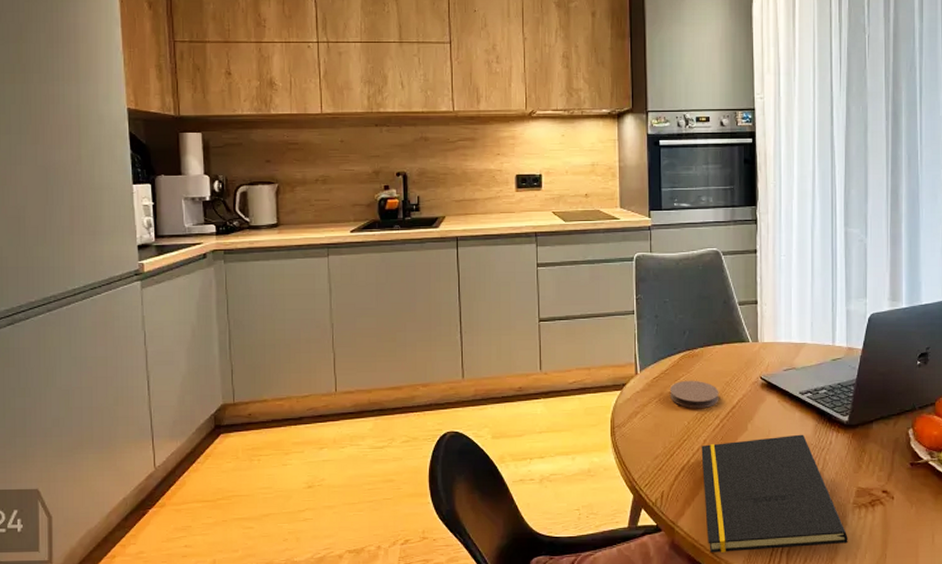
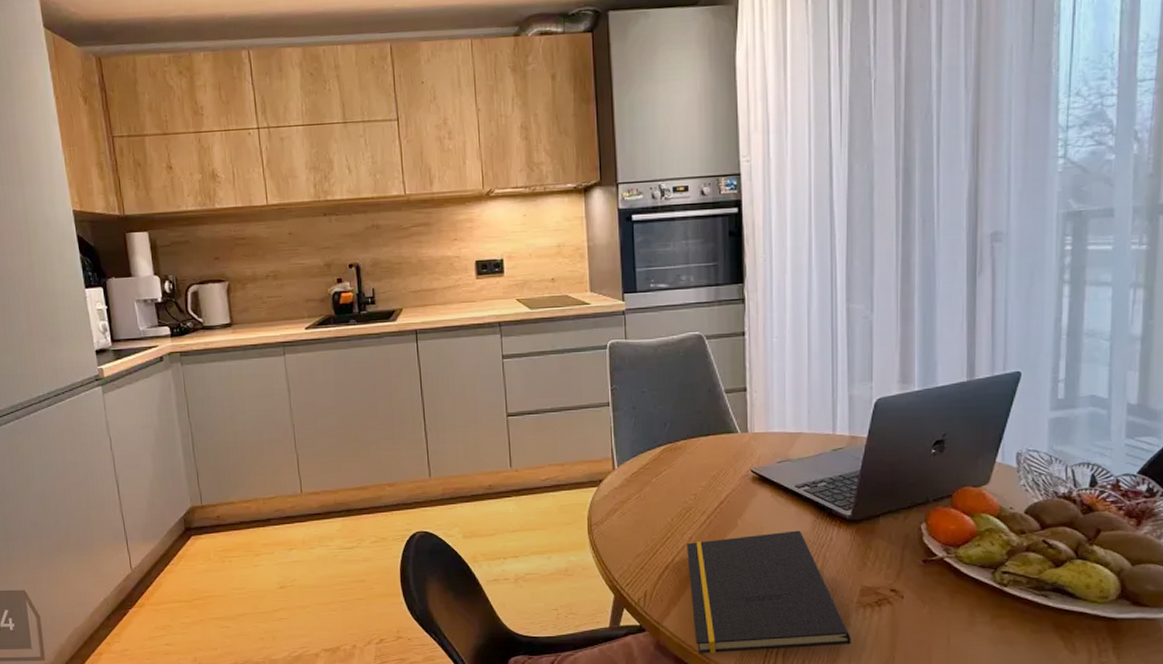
coaster: present [669,380,719,409] -> none [650,474,705,505]

